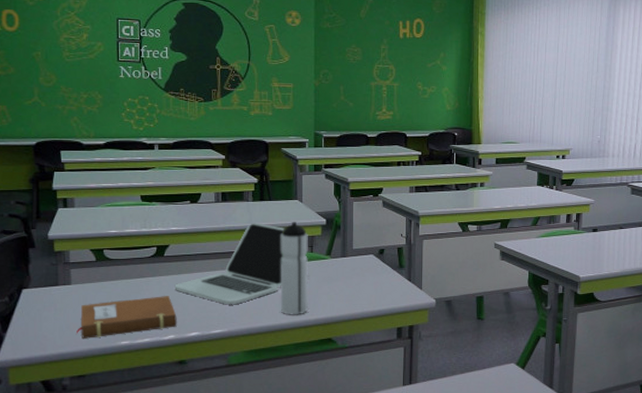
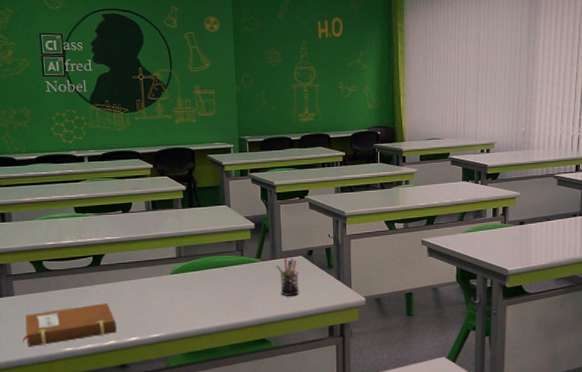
laptop: present [174,223,285,305] -> none [112,229,215,310]
water bottle: present [280,222,309,315] -> none [211,227,242,318]
pen holder: none [346,254,369,295] -> present [276,256,299,296]

